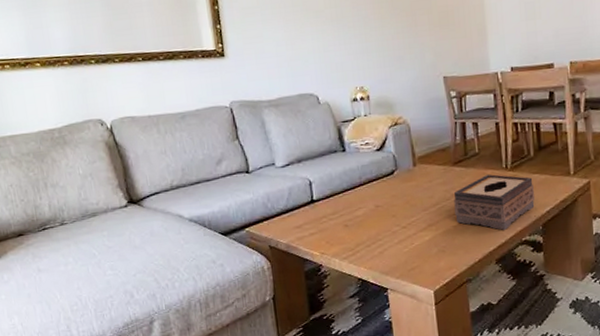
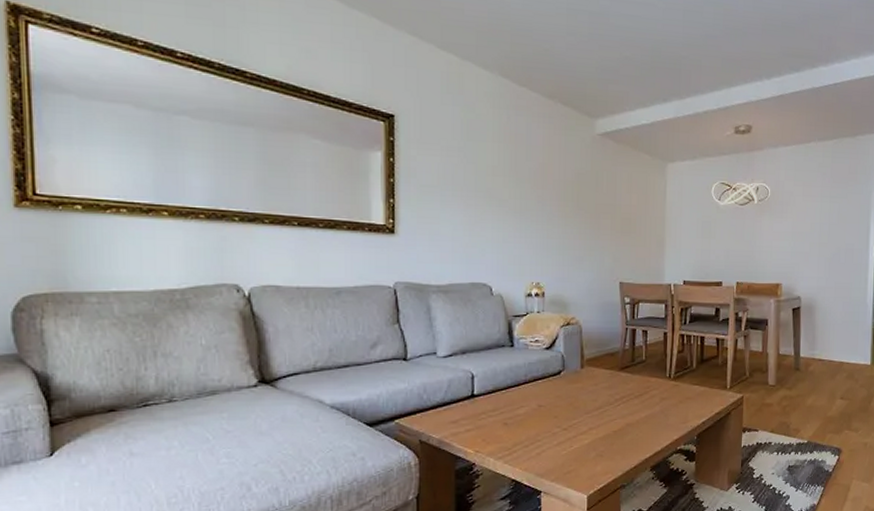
tissue box: present [454,174,535,230] -> none [616,383,693,438]

